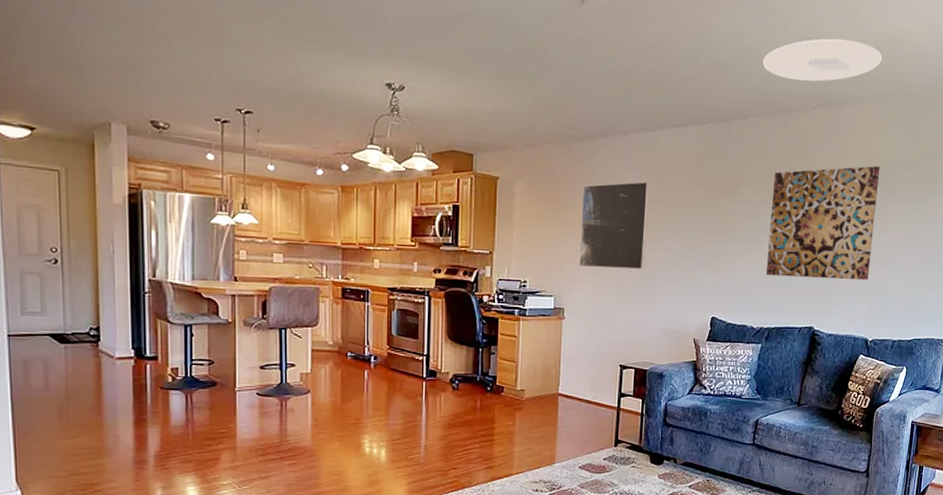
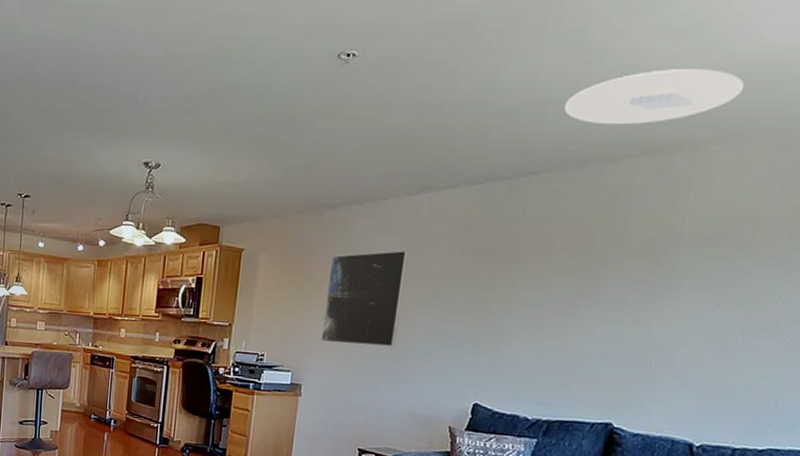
wall art: present [765,165,880,280] -> none [549,224,731,369]

